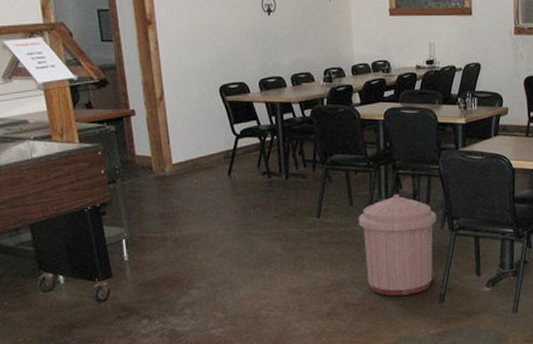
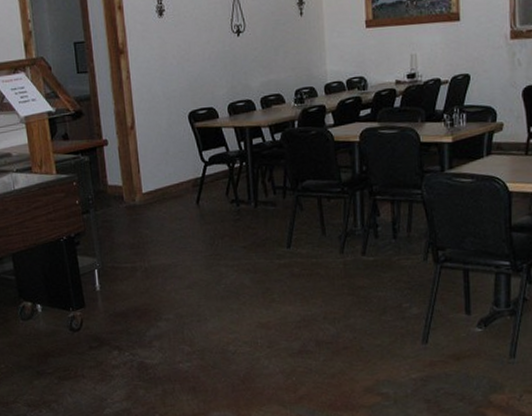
trash can: present [358,194,436,296] -> none [331,222,419,335]

